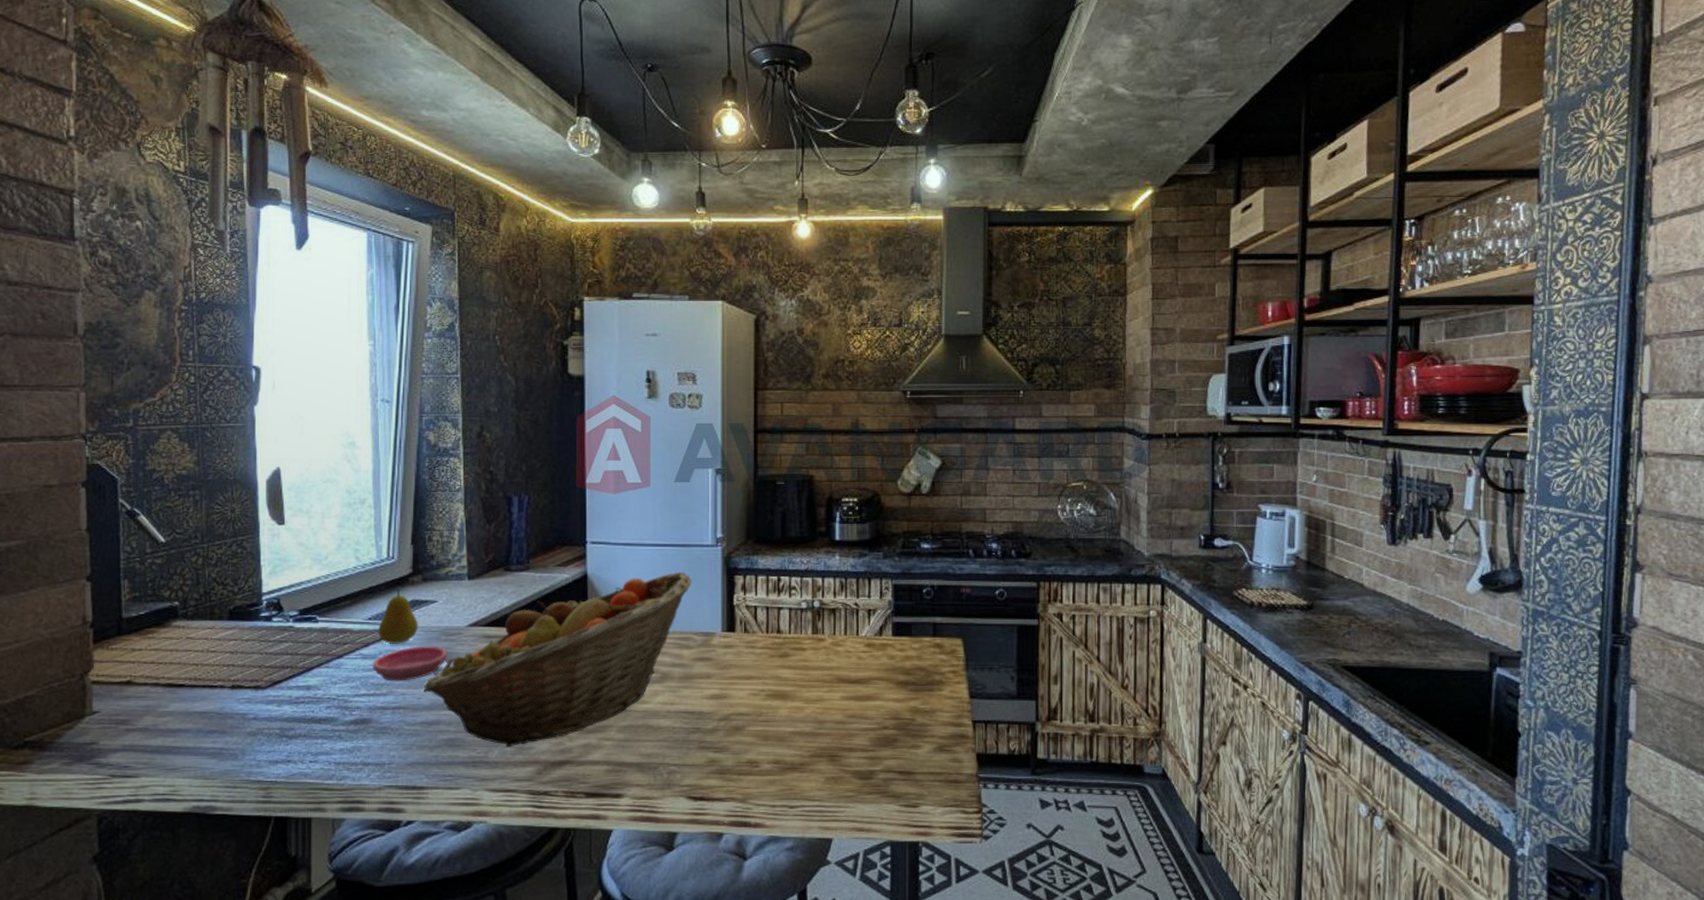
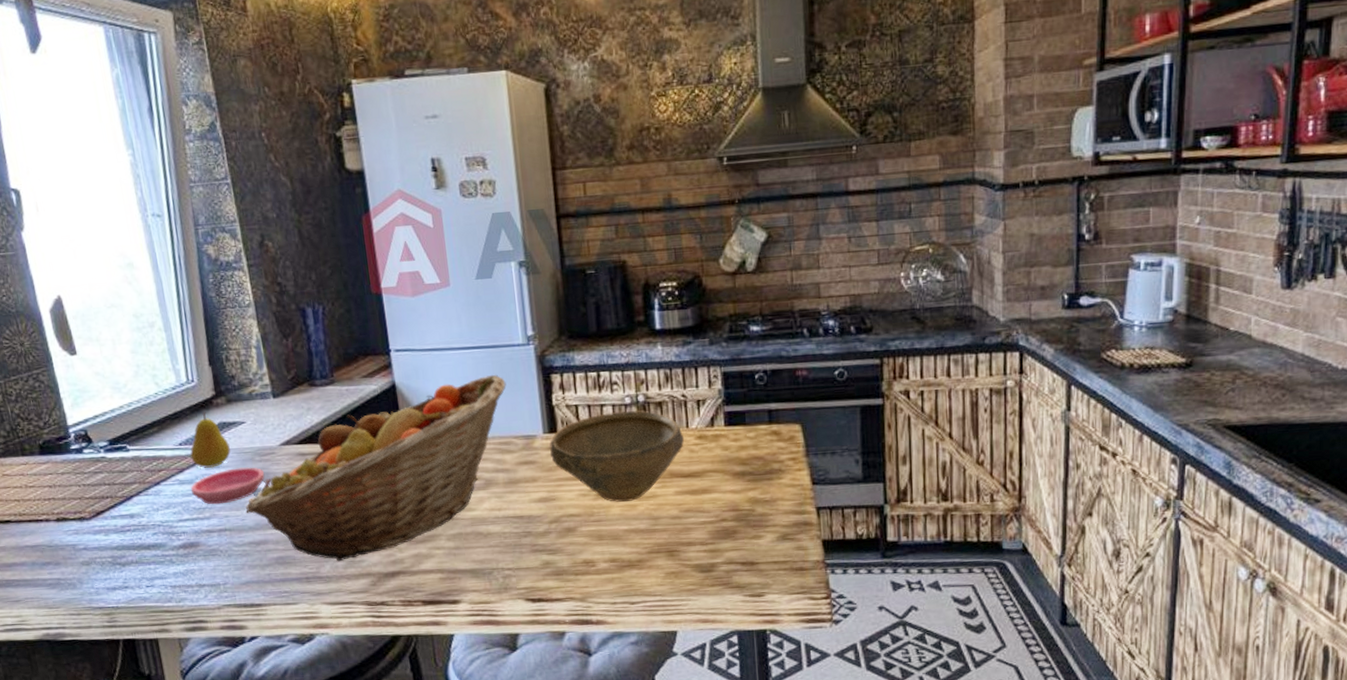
bowl: none [727,616,854,703] -> present [549,410,685,502]

